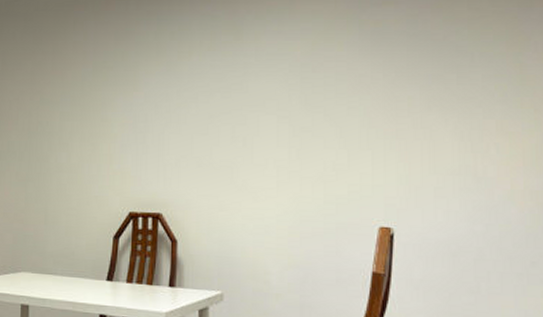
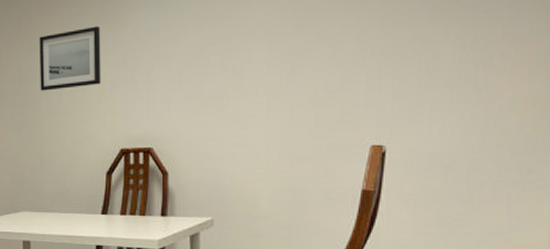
wall art: none [49,86,114,147] -> present [39,26,101,91]

